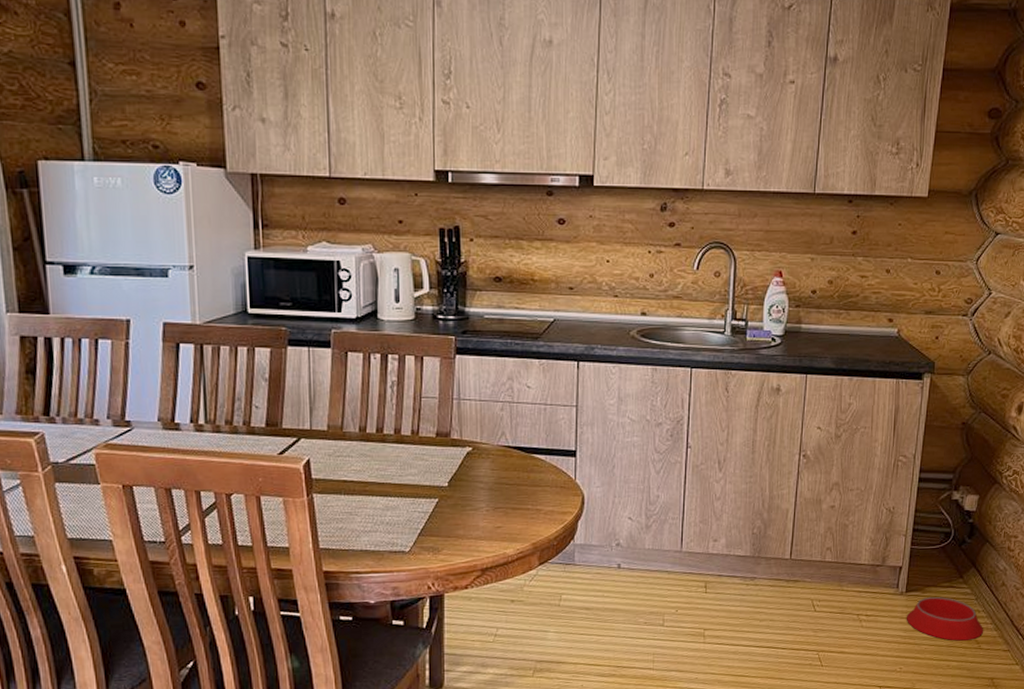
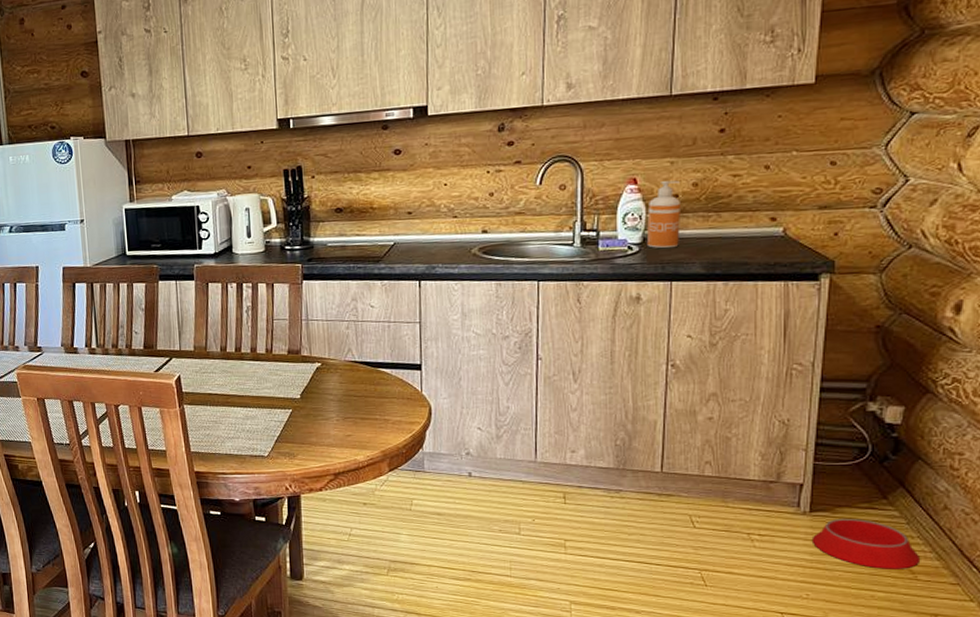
soap dispenser: none [787,277,818,342] -> present [646,180,682,249]

